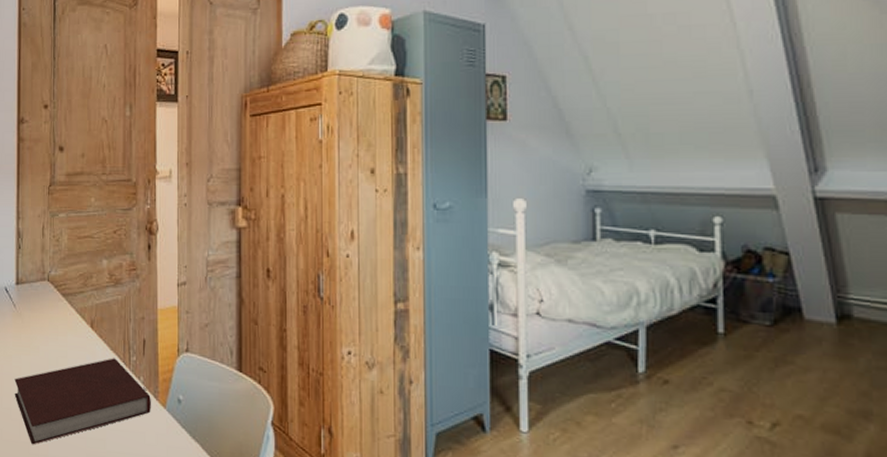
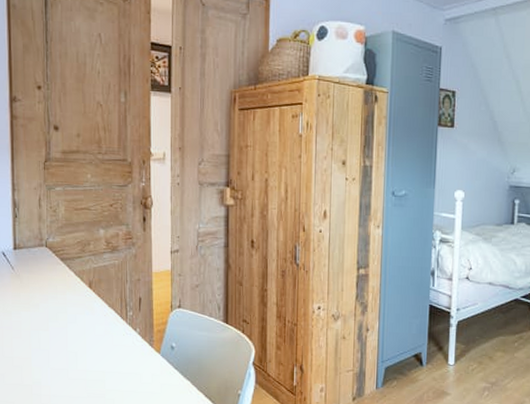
notebook: present [14,358,151,445] -> none [15,313,147,387]

